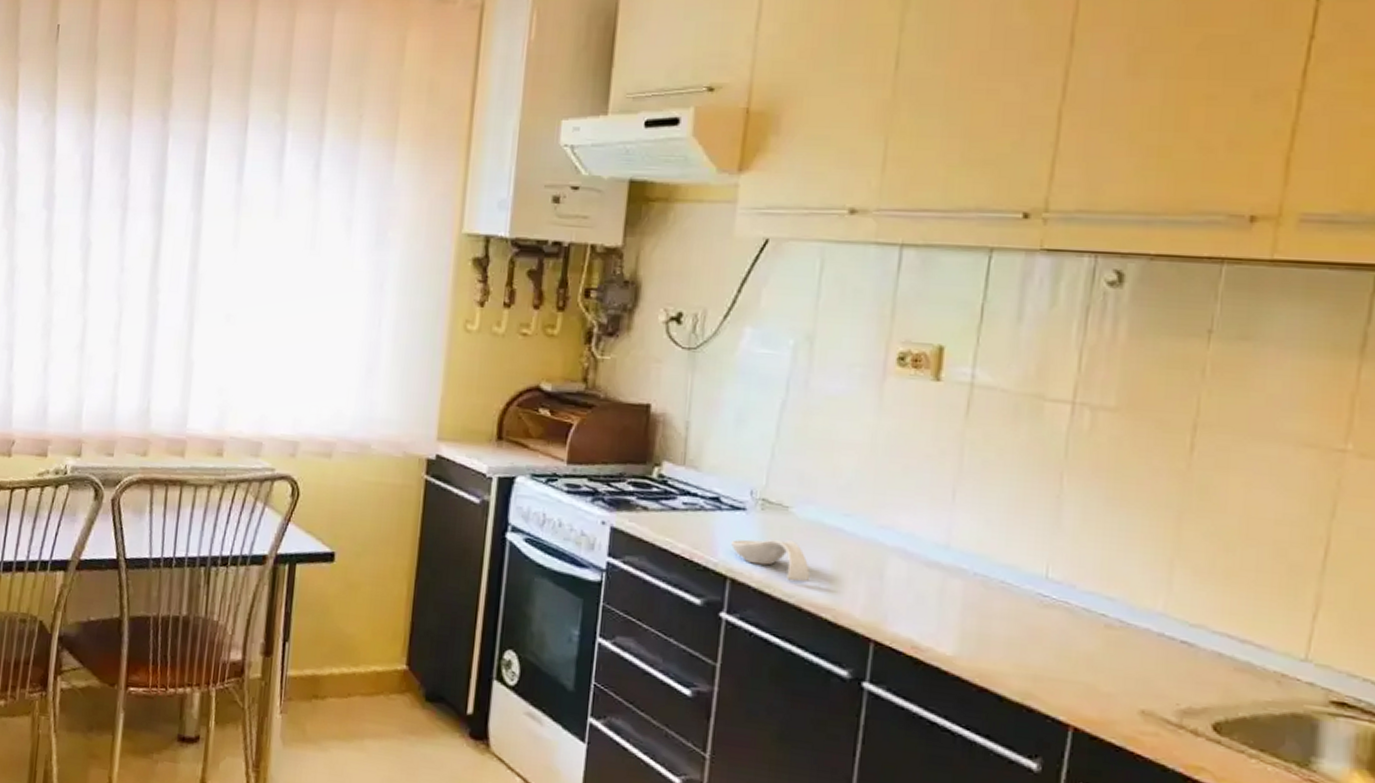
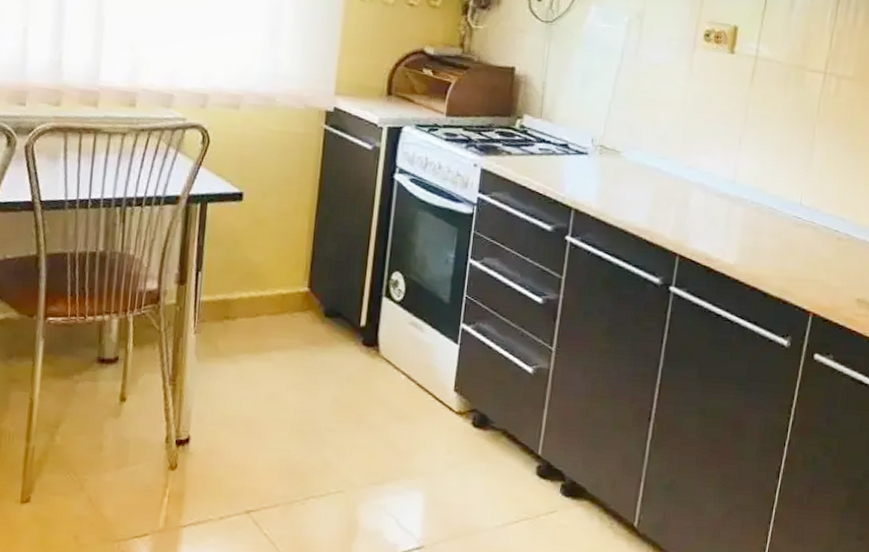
spoon rest: present [730,539,810,582] -> none [575,178,634,211]

